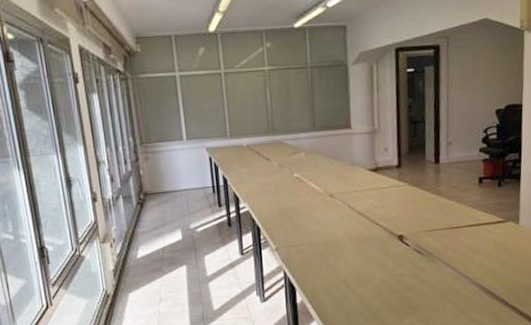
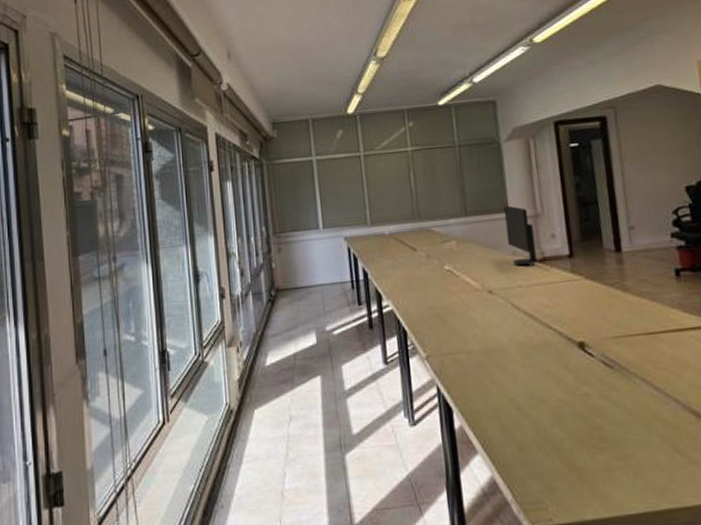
computer monitor: none [346,122,372,174] -> present [503,205,538,265]

